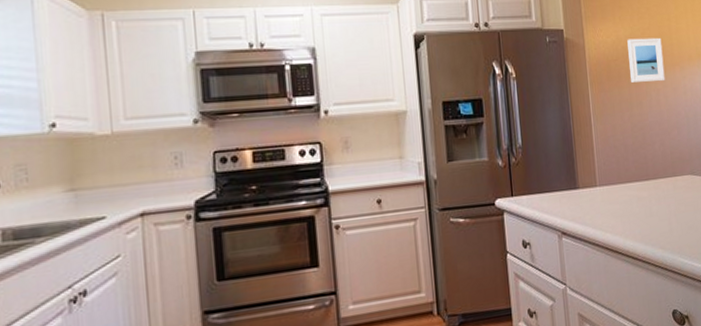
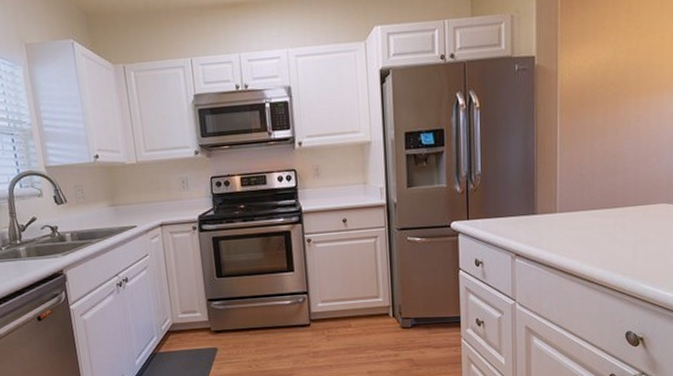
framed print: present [627,37,665,83] -> none [607,58,650,109]

